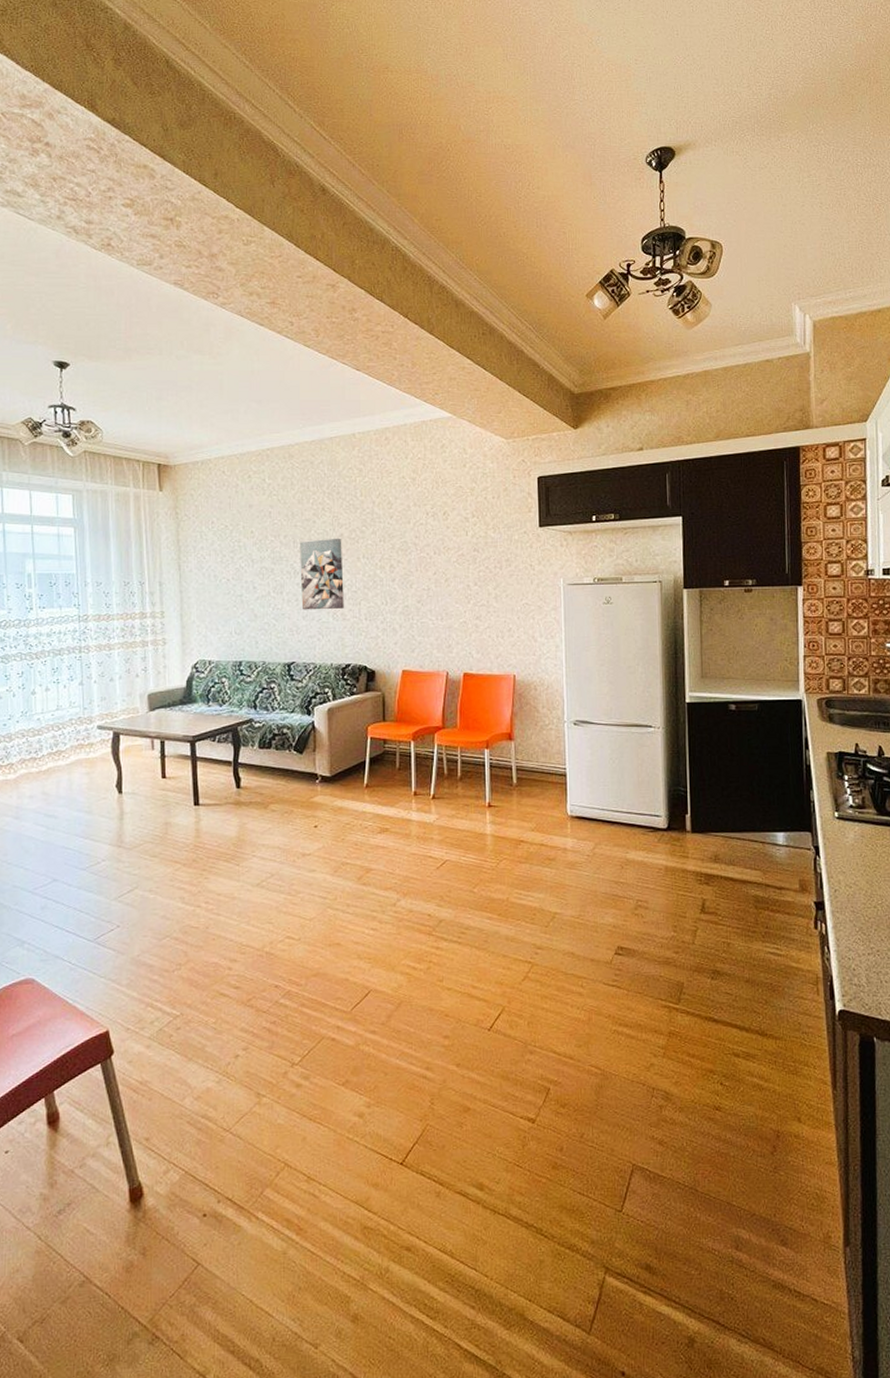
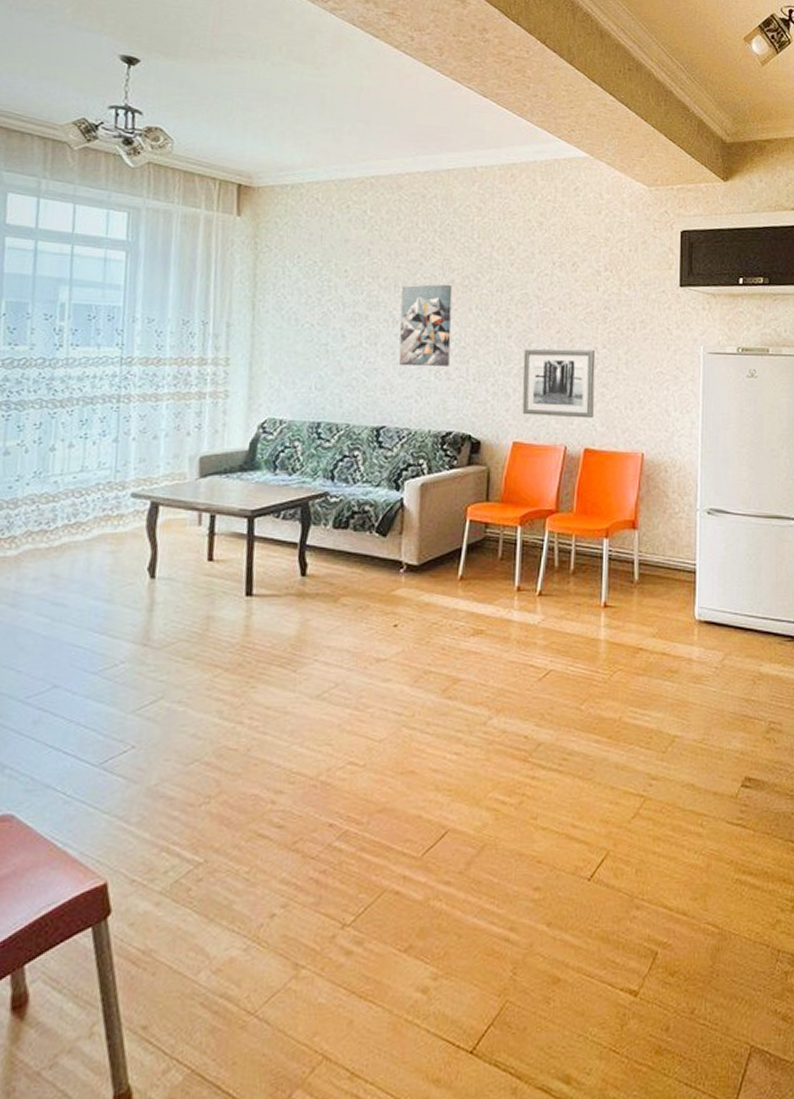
wall art: none [406,588,469,647] -> present [522,348,596,419]

